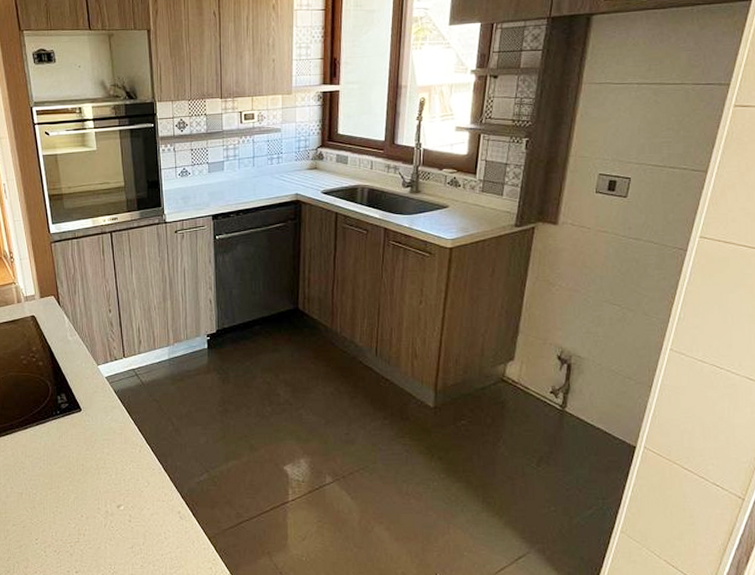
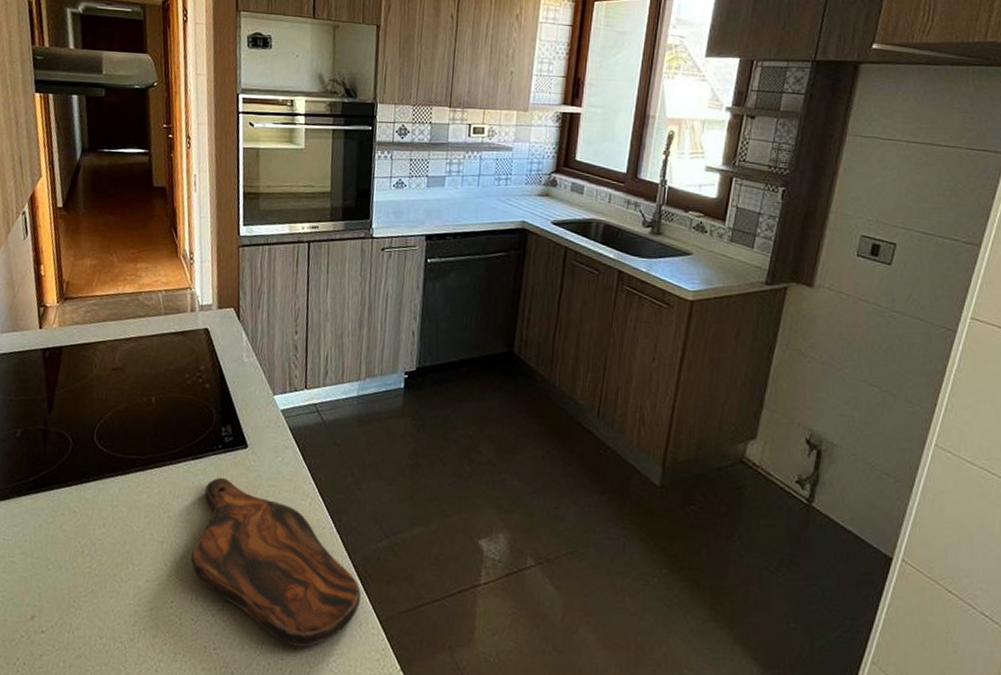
cutting board: none [48,437,190,564] -> present [191,477,361,647]

